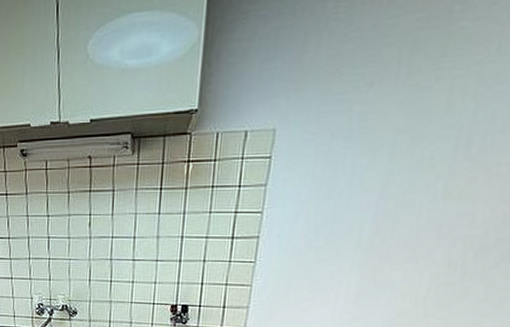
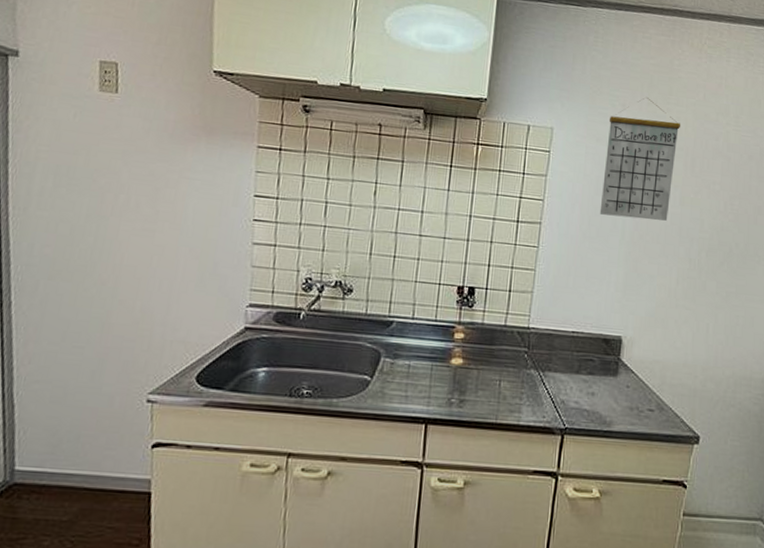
calendar: none [330,67,456,221] -> present [599,98,681,221]

